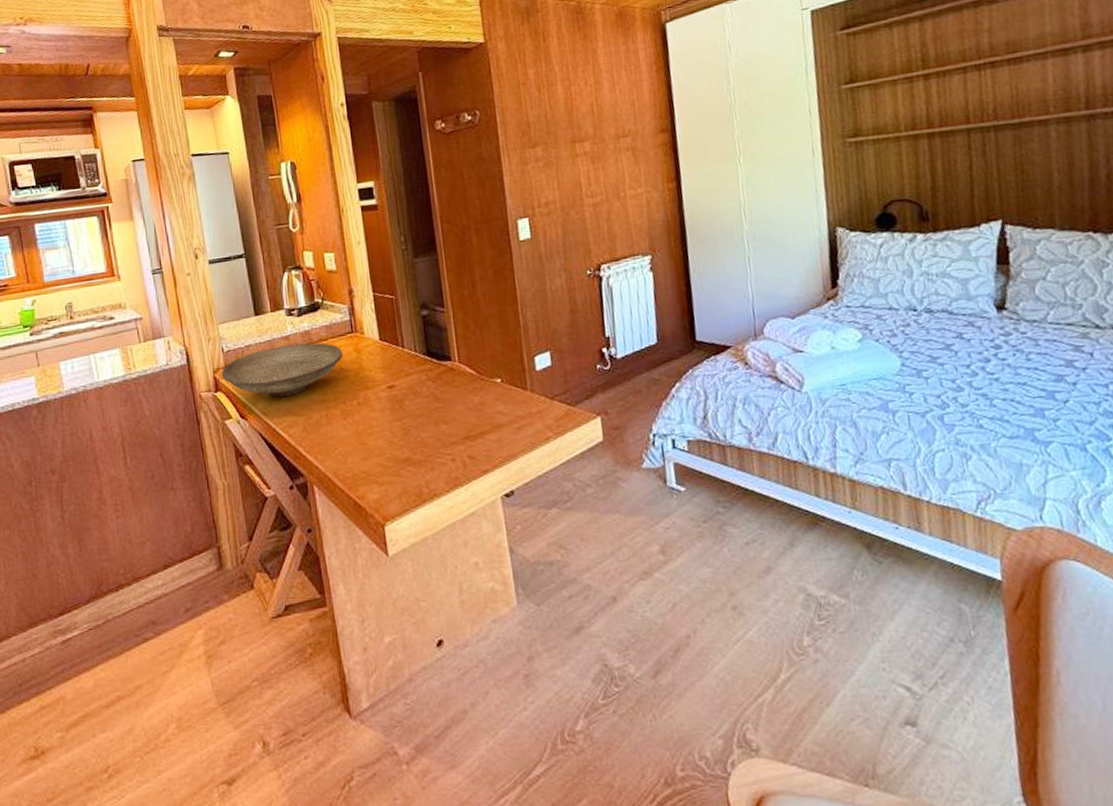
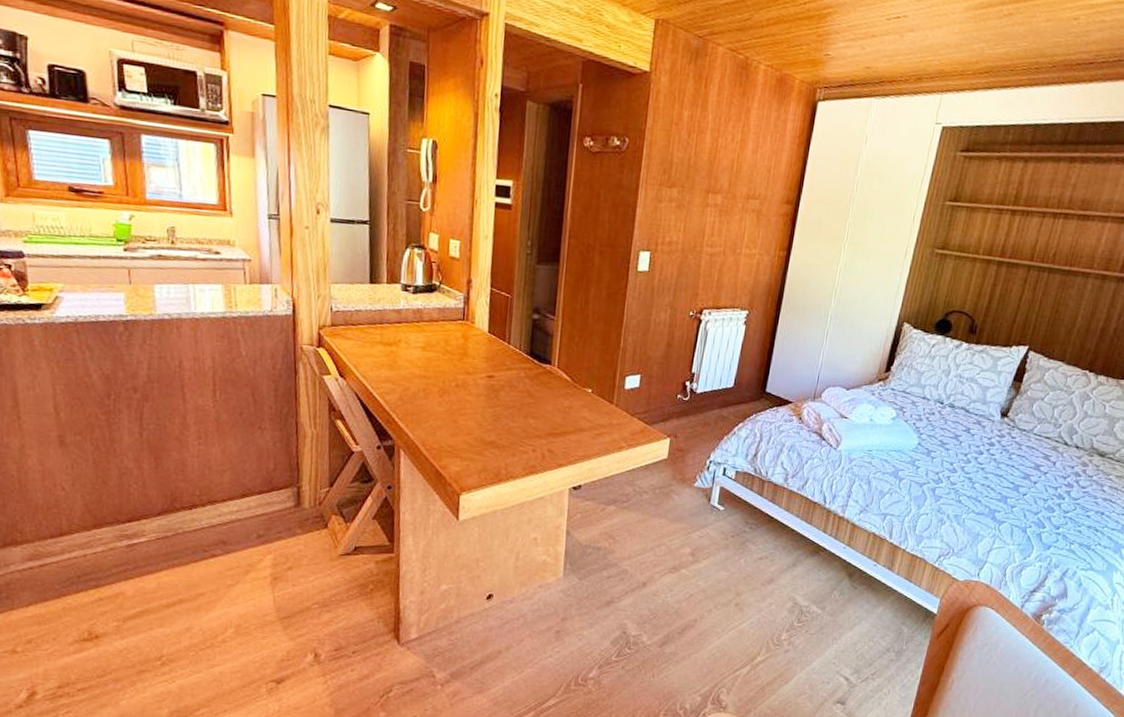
decorative bowl: present [221,342,343,397] -> none [326,317,451,366]

